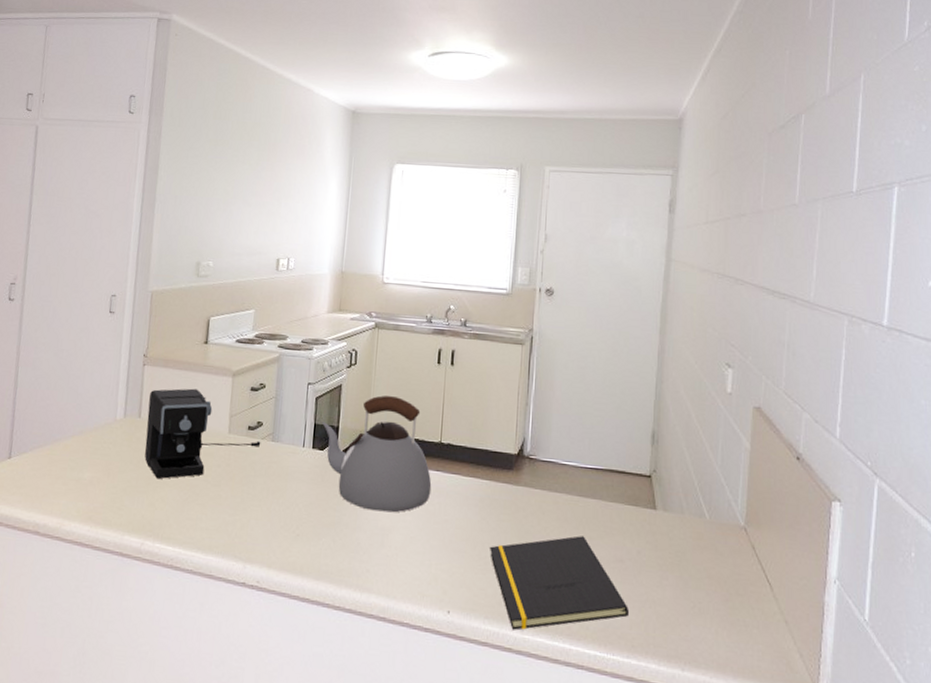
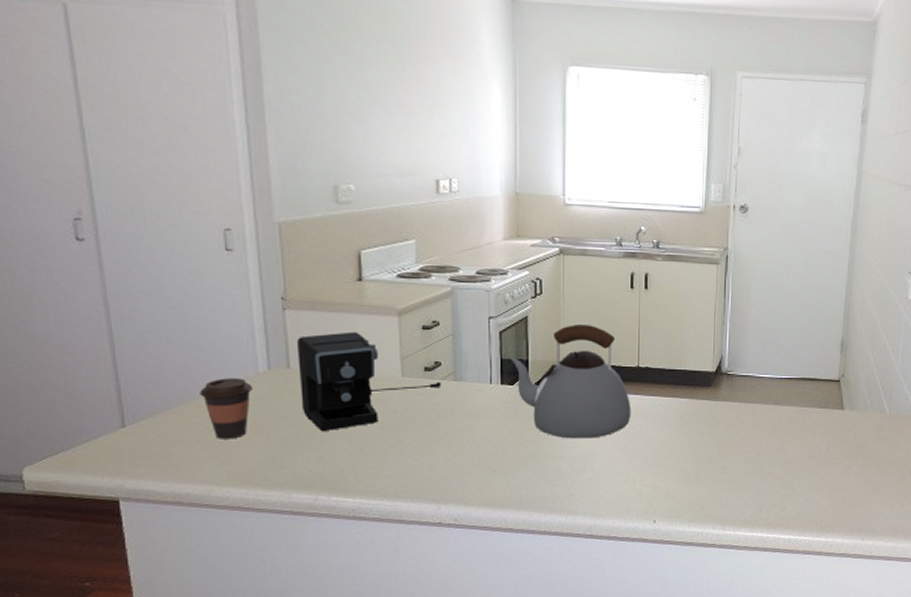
coffee cup: none [69,422,110,478] -> present [200,378,252,439]
notepad: present [489,536,630,631] -> none [690,440,820,528]

